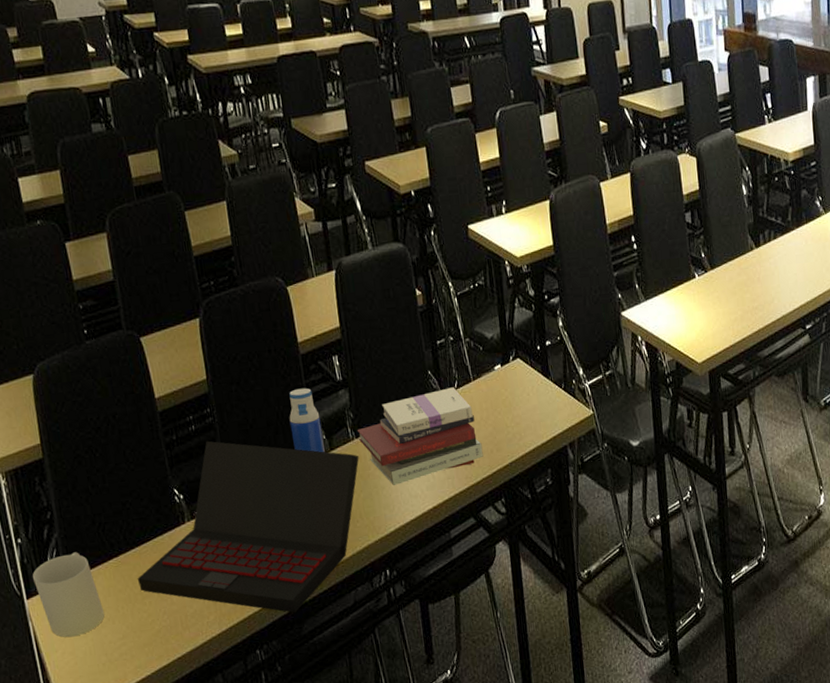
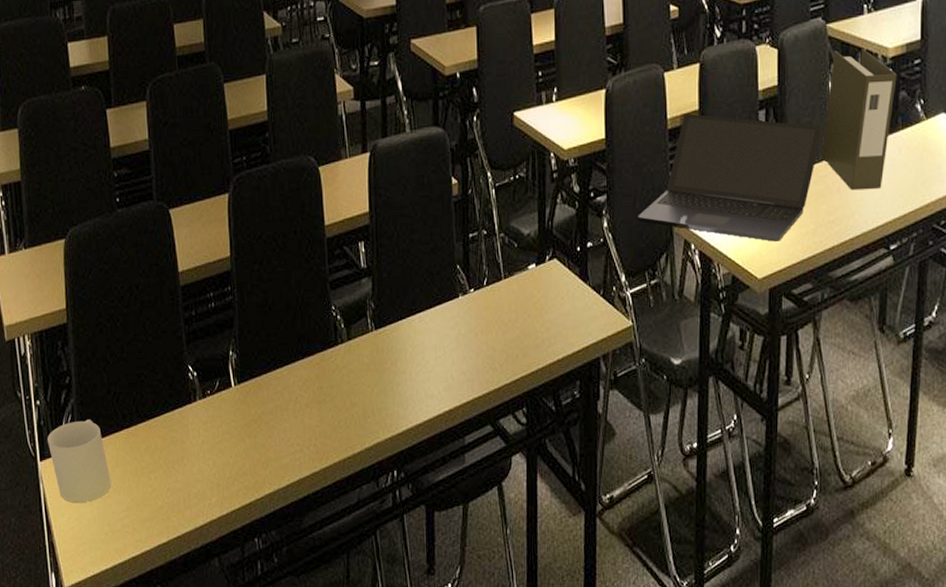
laptop: present [137,440,359,613] -> none [145,319,377,505]
water bottle: present [289,387,325,453] -> none [309,273,342,342]
books: present [357,387,483,485] -> none [377,284,508,383]
laptop: none [589,218,741,329] -> present [638,113,822,242]
binder: none [742,154,798,278] -> present [822,49,897,189]

